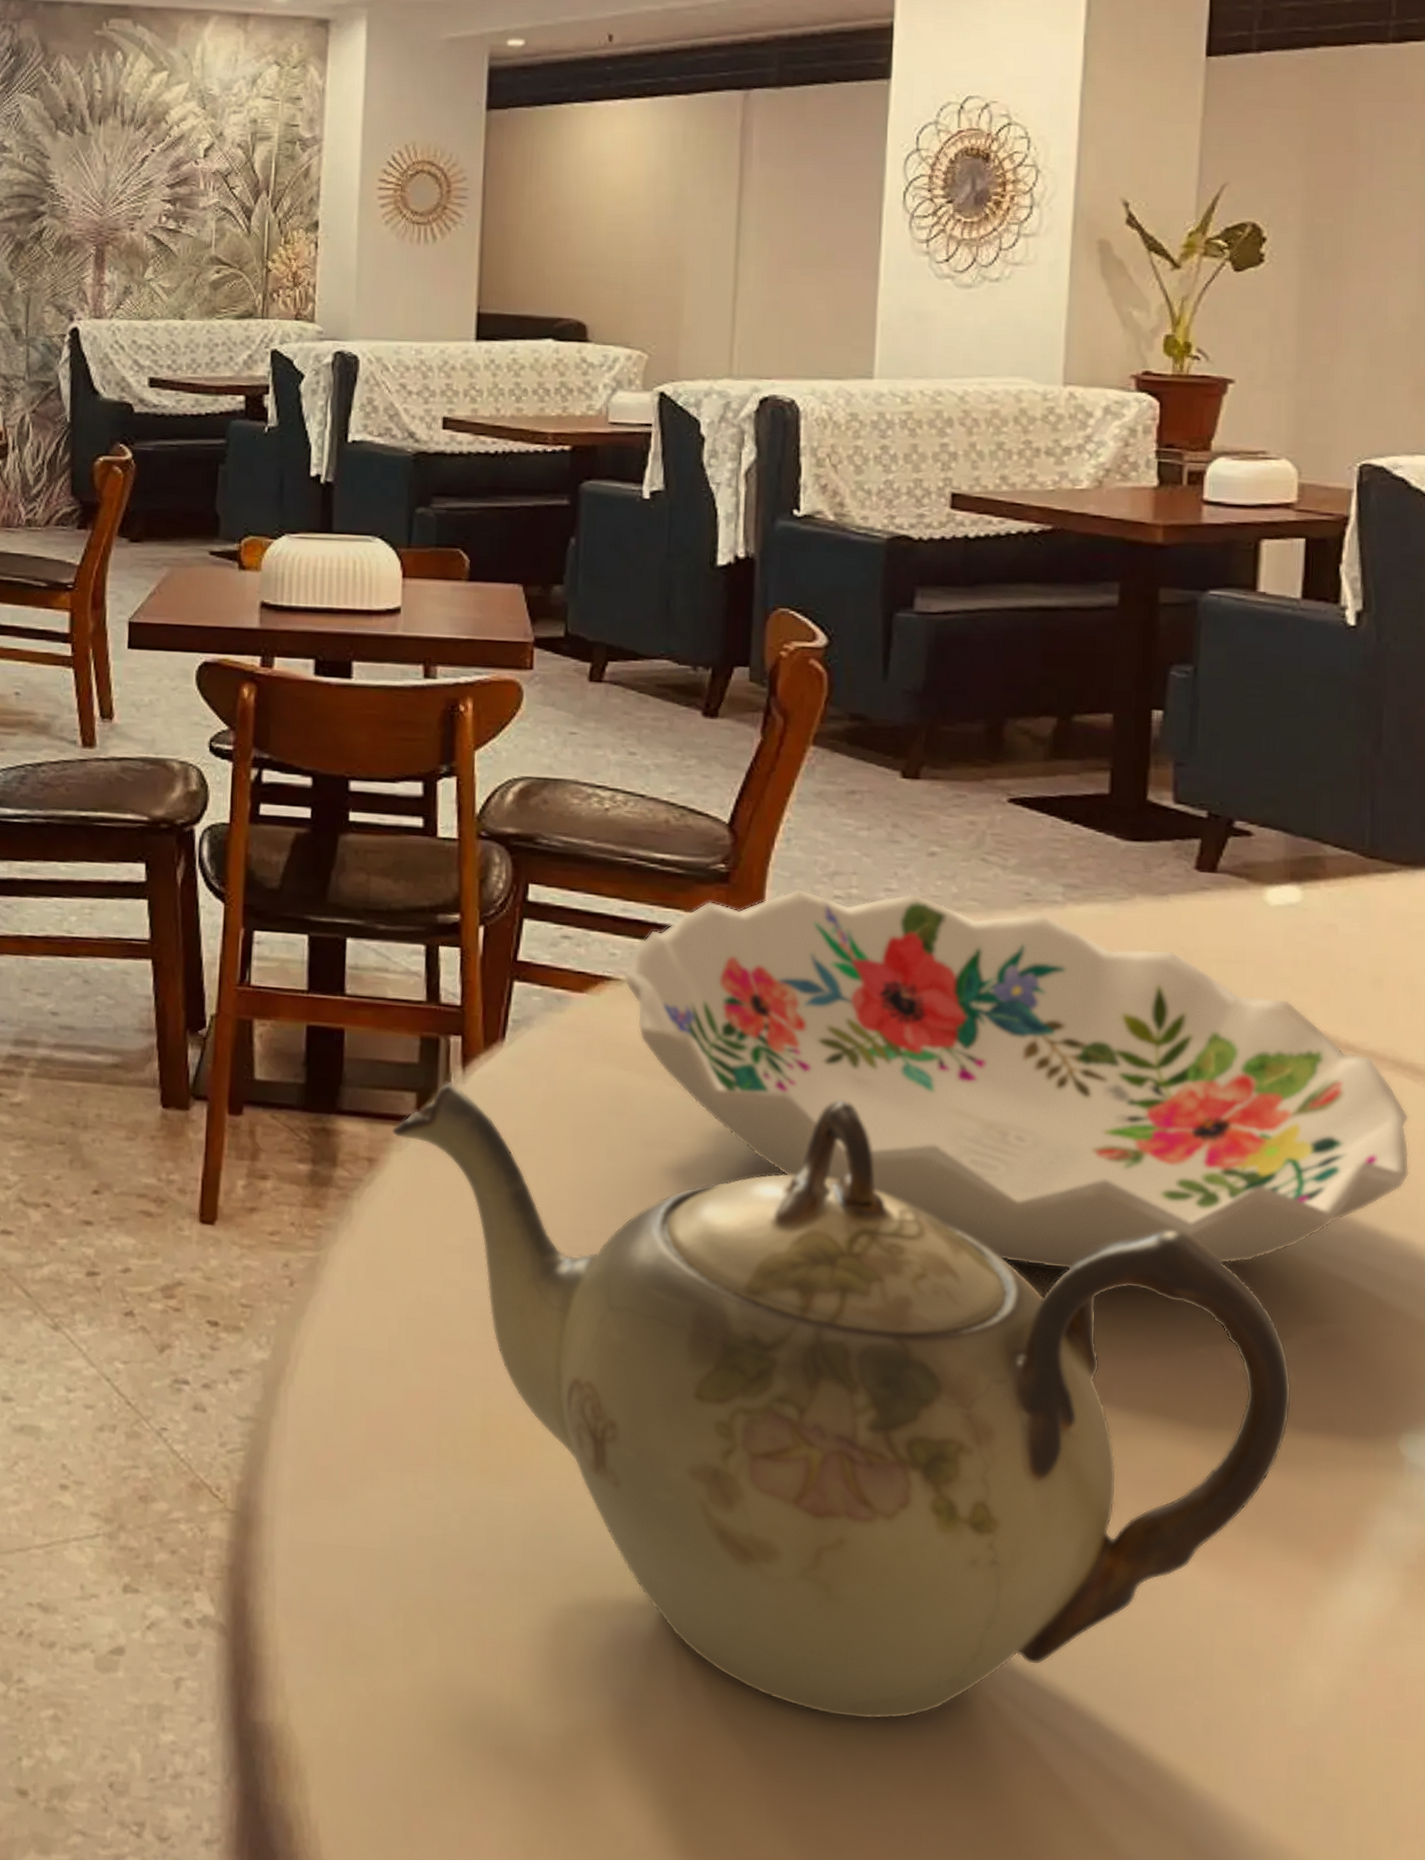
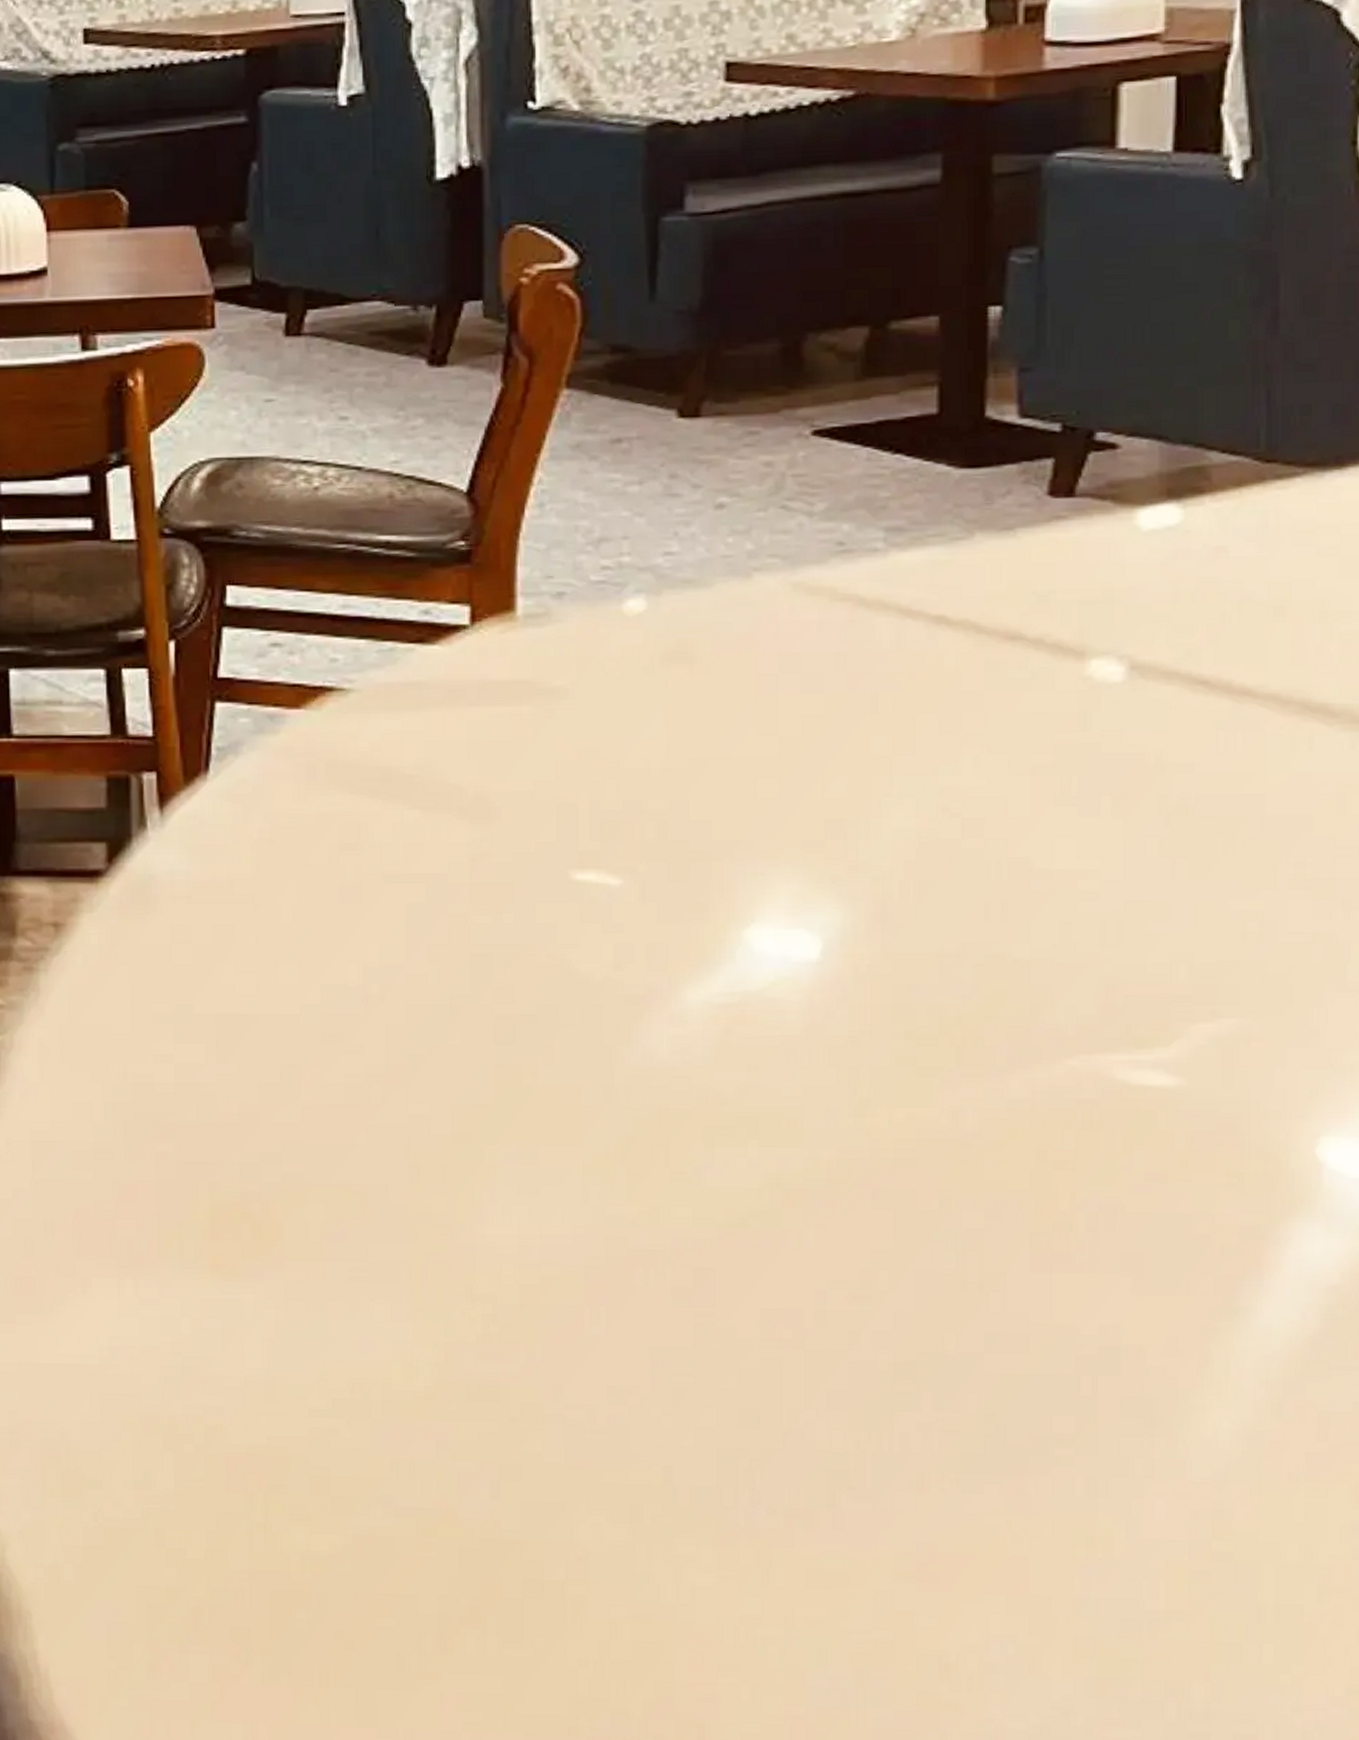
teapot: present [391,1082,1292,1720] -> none [79,808,1183,1509]
decorative bowl: present [623,888,1410,1269] -> none [348,554,1323,982]

